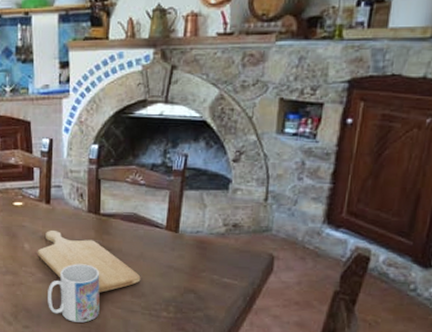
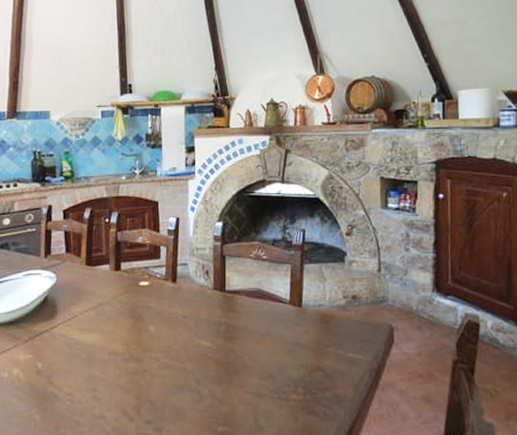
chopping board: present [37,230,141,293] -> none [162,311,268,376]
mug: present [48,264,100,323] -> none [173,345,227,413]

